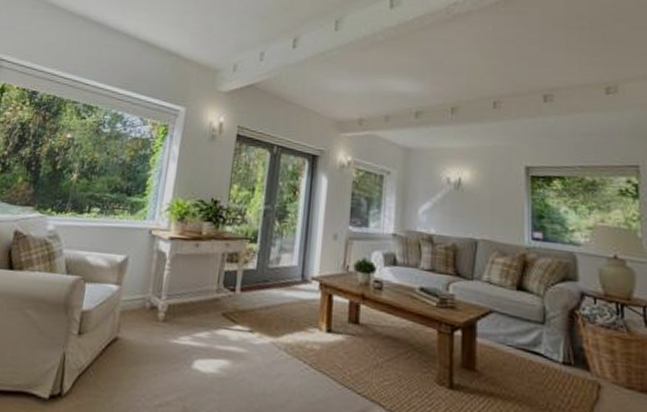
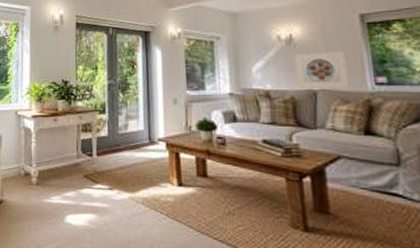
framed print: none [459,199,508,240] -> present [293,51,349,88]

